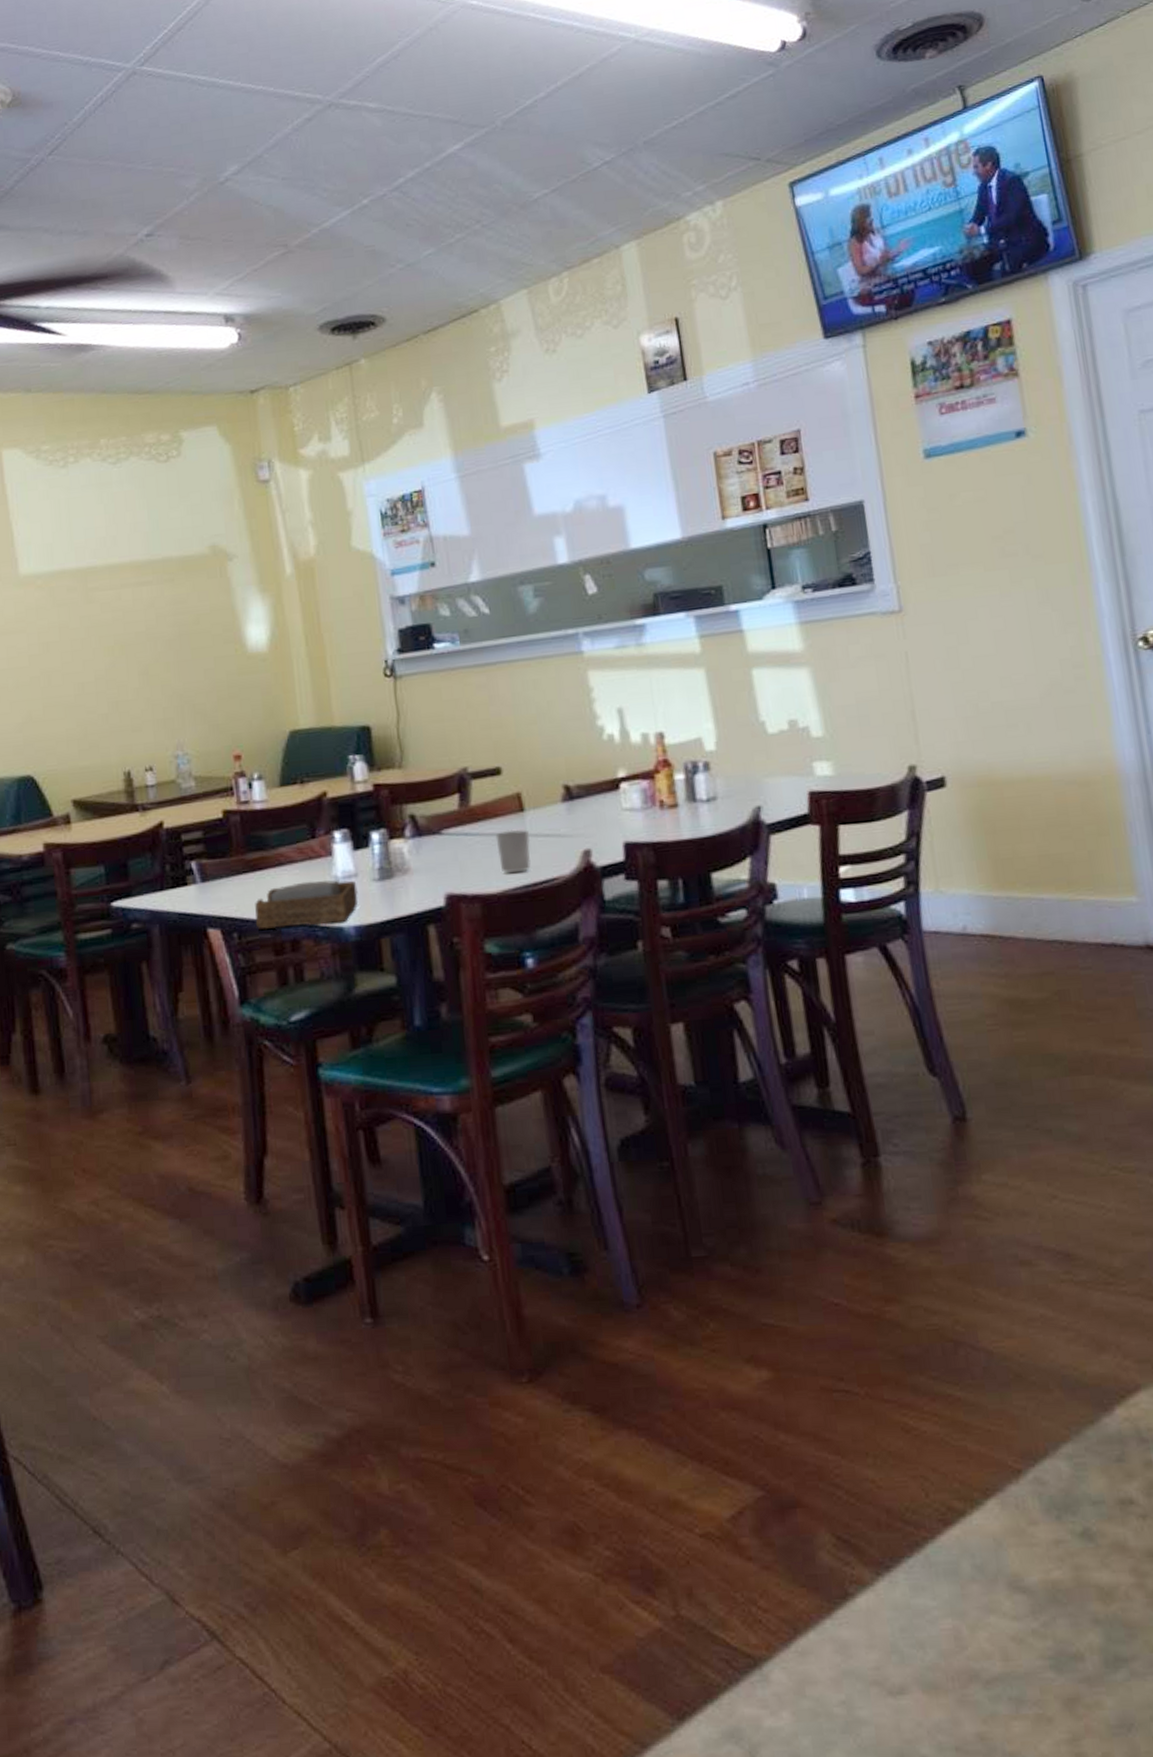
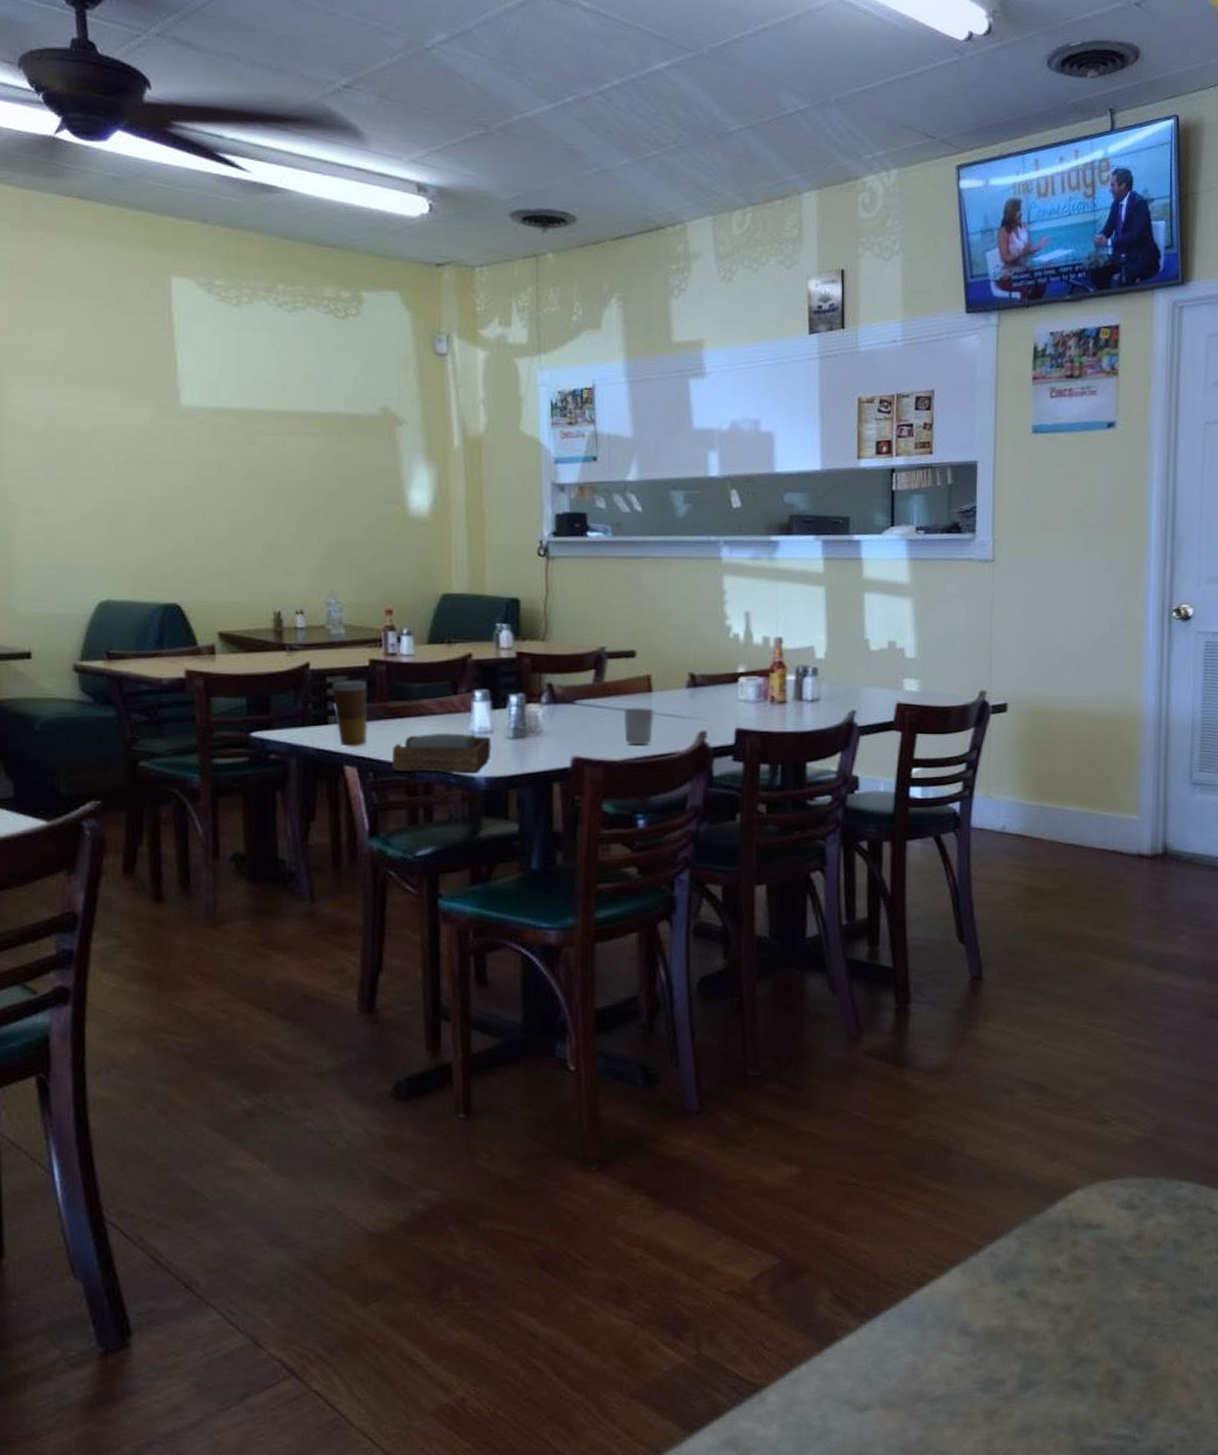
beverage cup: none [187,833,228,908] -> present [331,680,368,747]

